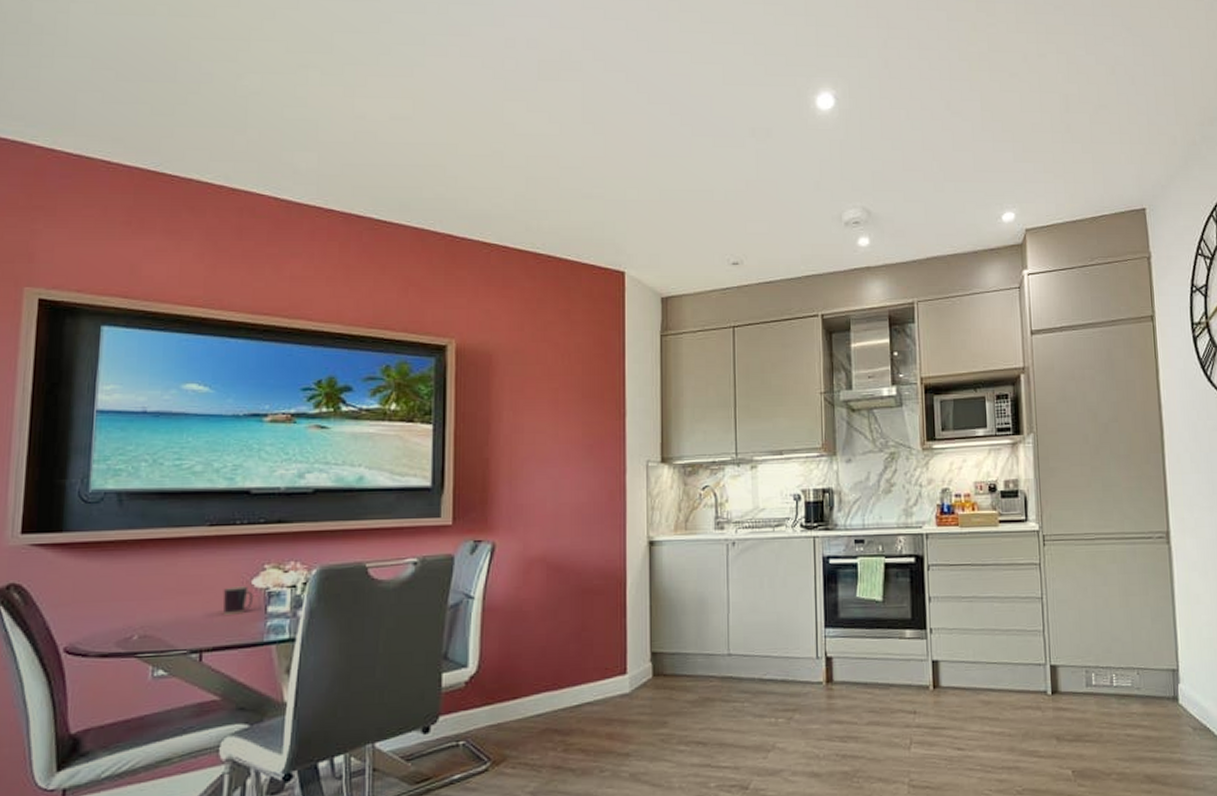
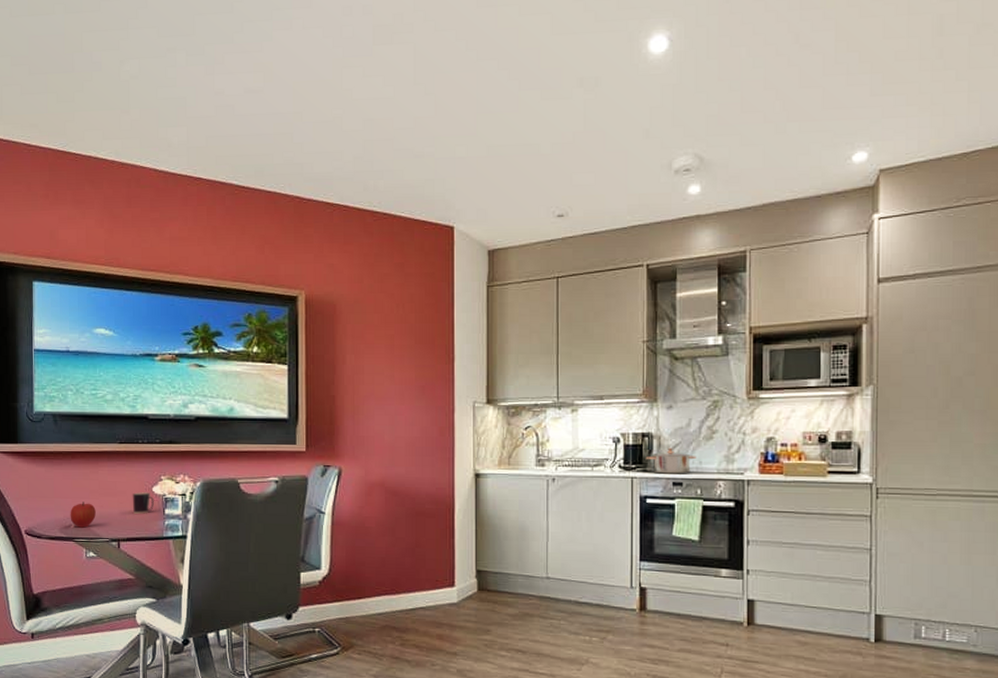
fruit: none [132,604,171,639] -> present [70,502,96,528]
cooking pot: none [827,503,877,532] -> present [645,447,697,474]

